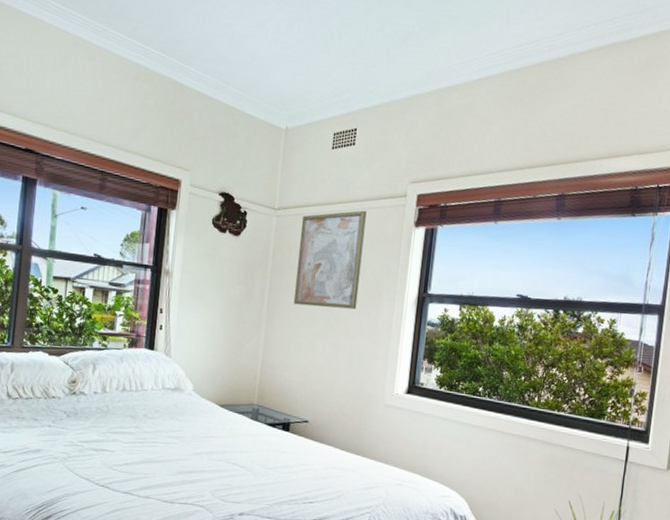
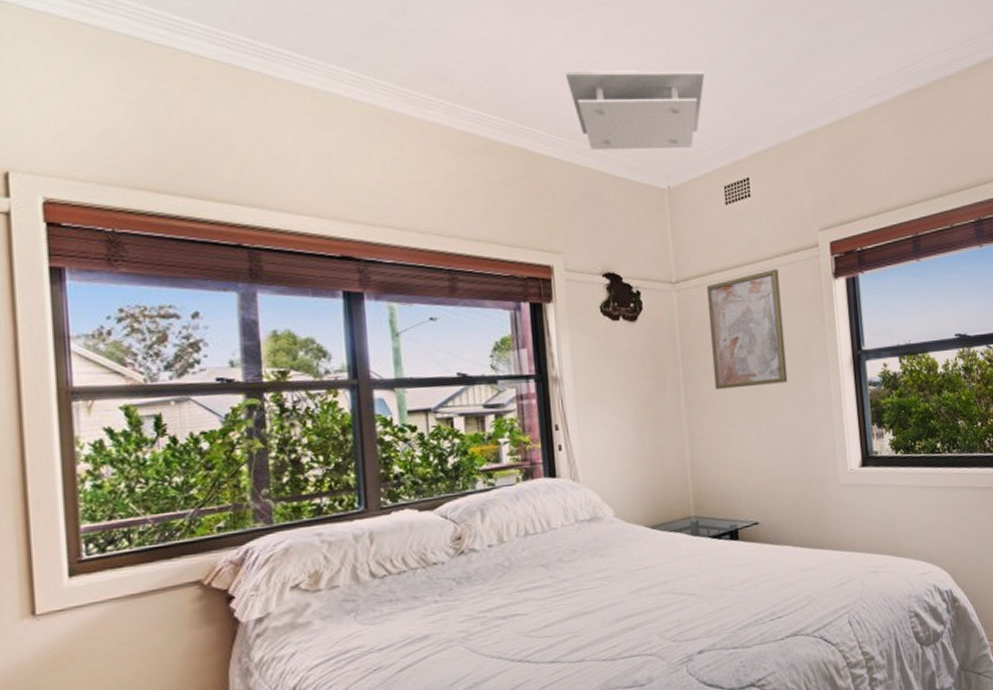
ceiling light: none [219,20,336,96] -> present [566,69,705,150]

